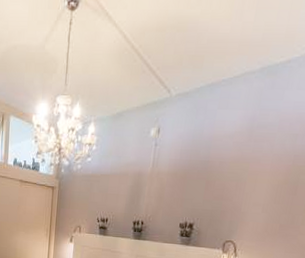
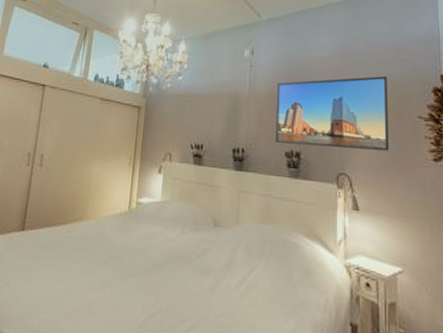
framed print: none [171,149,291,221] -> present [275,76,389,151]

